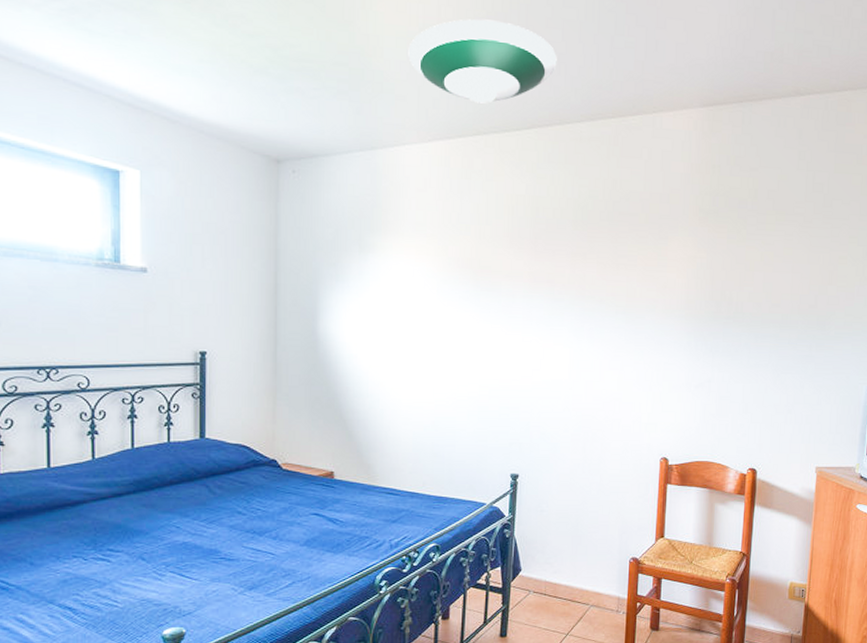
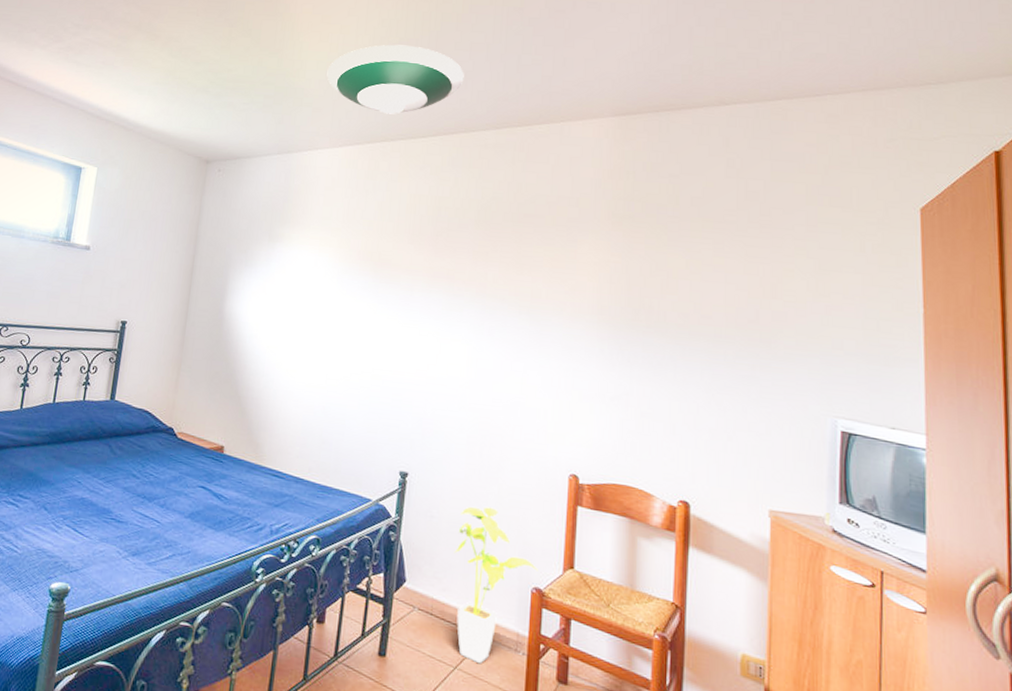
house plant: none [563,495,635,628] -> present [454,506,538,664]

